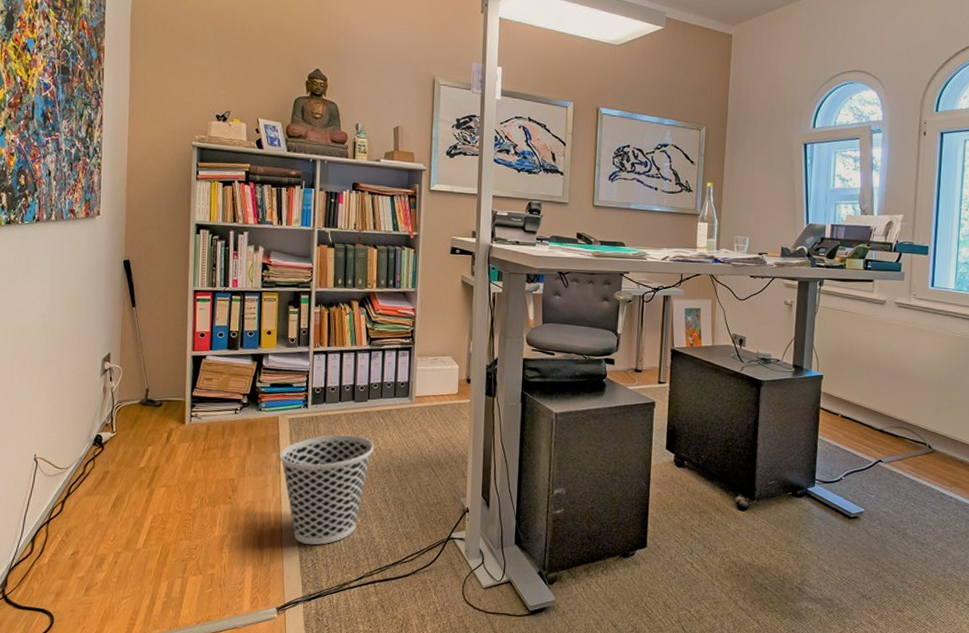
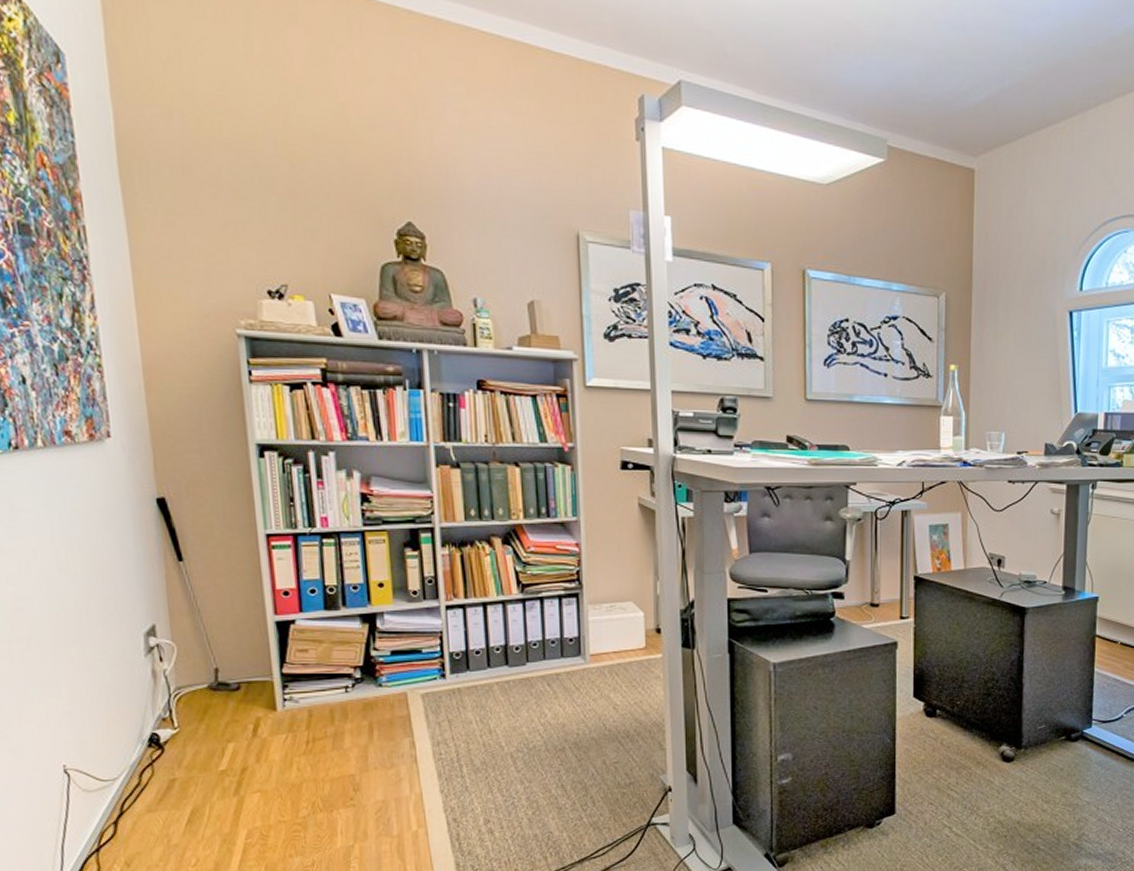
wastebasket: present [280,434,374,545] -> none [414,708,541,847]

